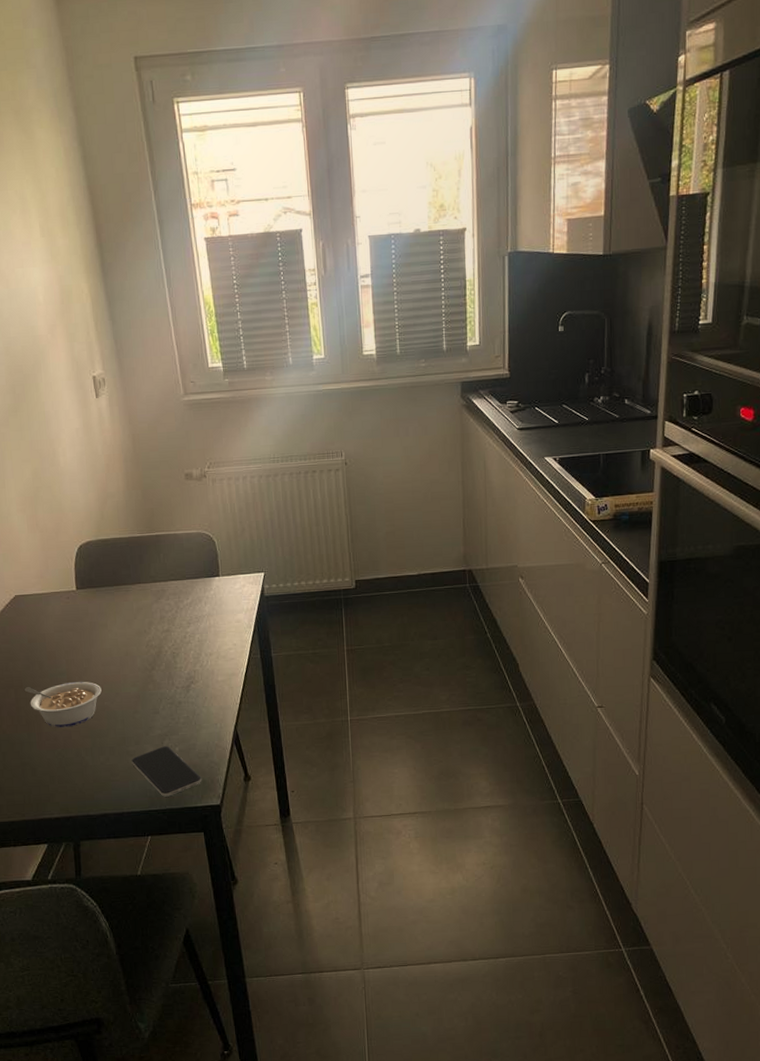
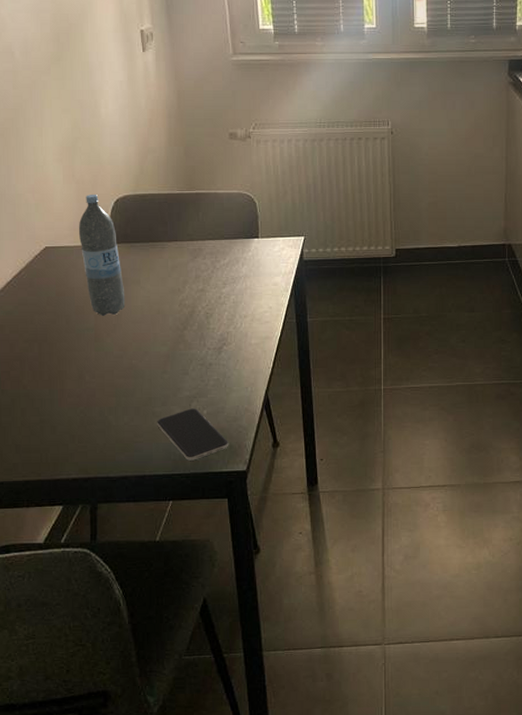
legume: present [24,681,102,728] -> none [49,338,130,385]
water bottle: none [45,542,95,660] -> present [78,195,126,316]

